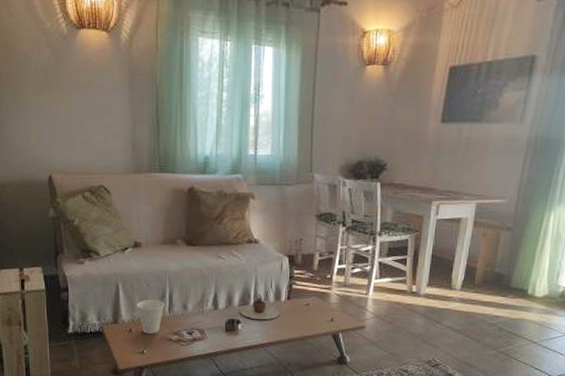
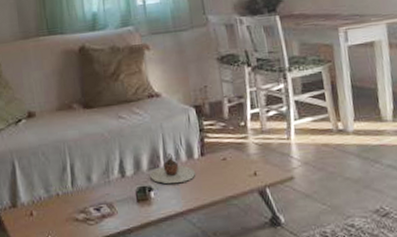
cup: present [136,299,164,334] -> none [35,174,66,216]

